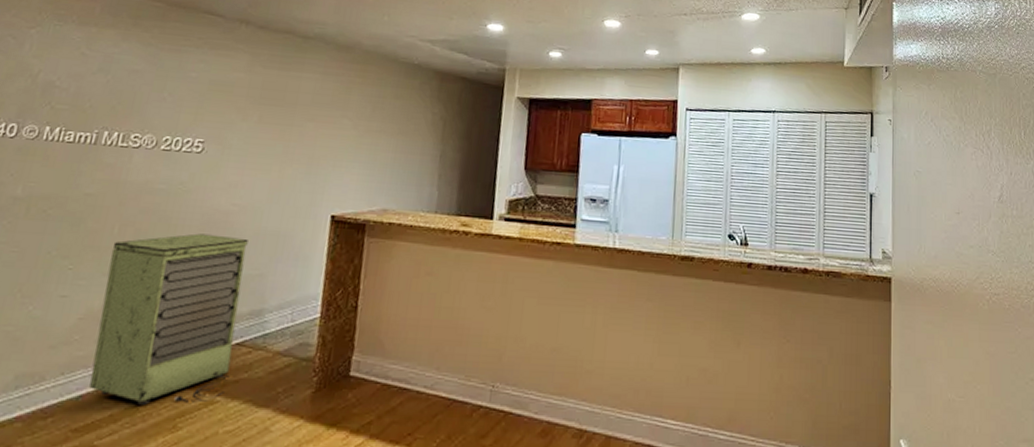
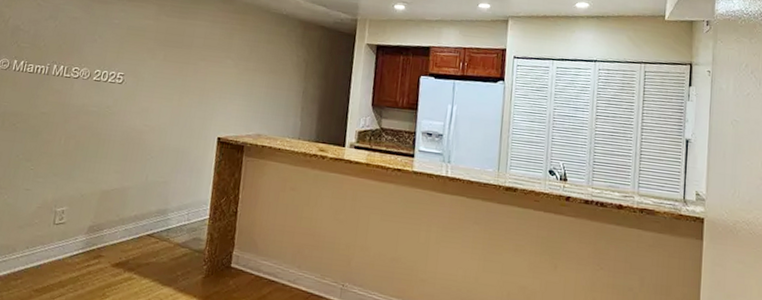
storage cabinet: present [89,233,248,405] -> none [45,147,156,278]

